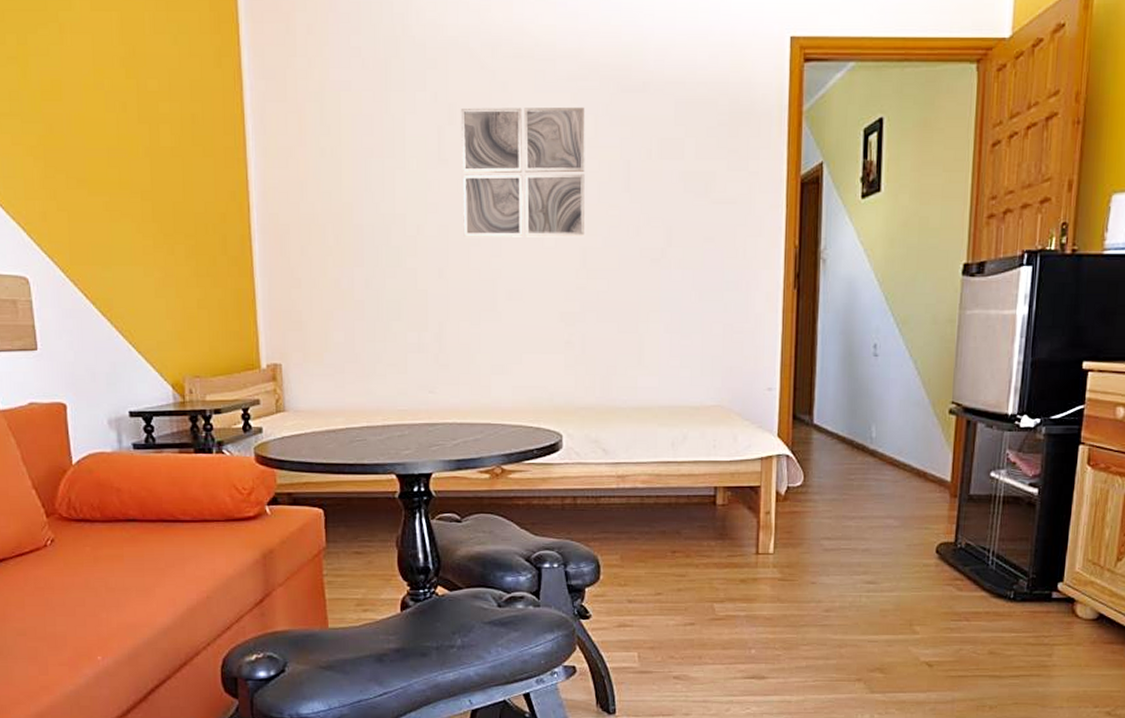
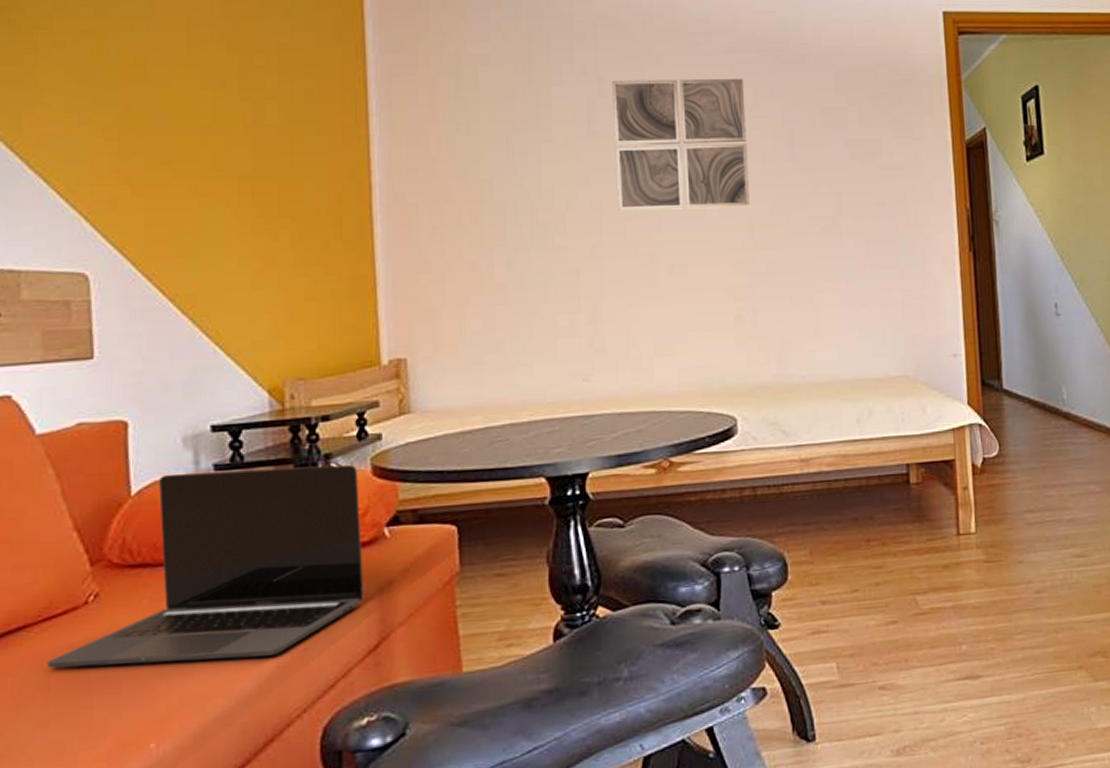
laptop: none [21,449,251,599] -> present [47,464,364,669]

